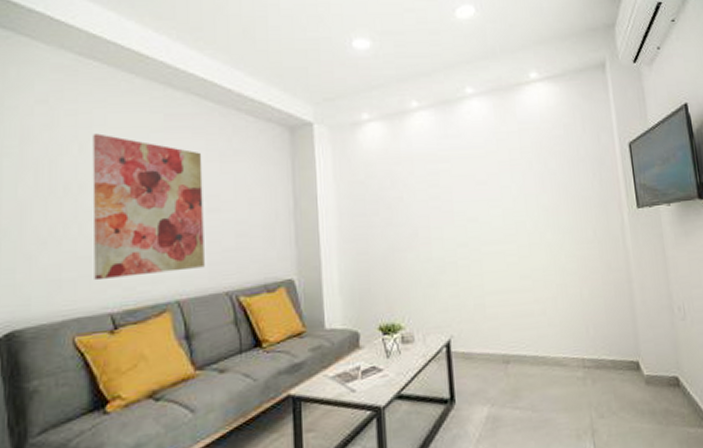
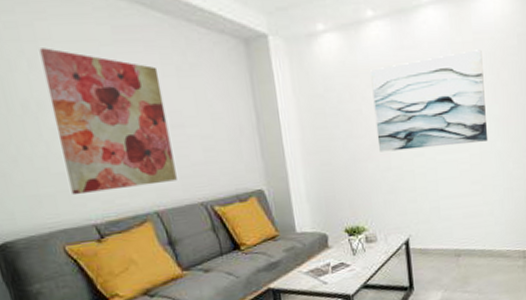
wall art: none [413,139,538,242] -> present [370,49,489,152]

